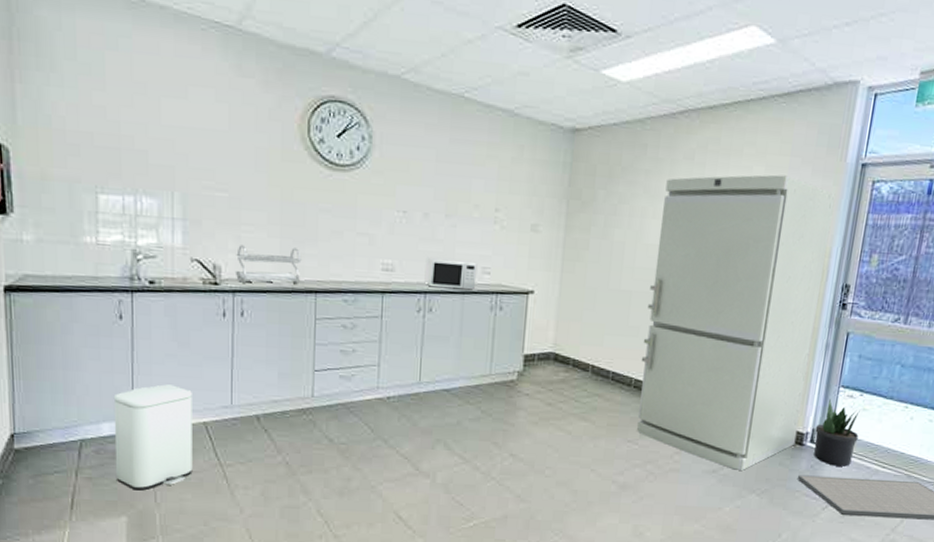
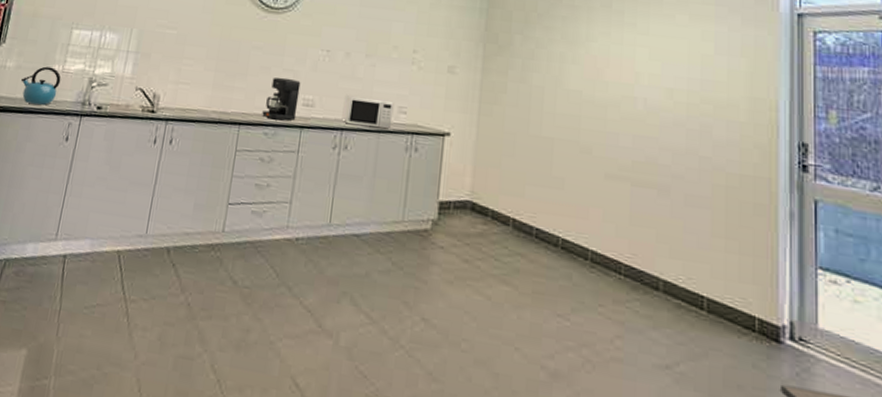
kettle: none [46,238,97,283] -> present [20,66,61,106]
pedal bin: present [113,384,193,491] -> none [26,207,113,321]
dish rack: present [235,245,302,284] -> none [171,77,231,115]
coffee maker: none [339,241,378,287] -> present [262,77,301,121]
refrigerator: present [637,174,836,472] -> none [568,23,772,371]
planter: present [813,398,860,467] -> none [794,282,855,380]

